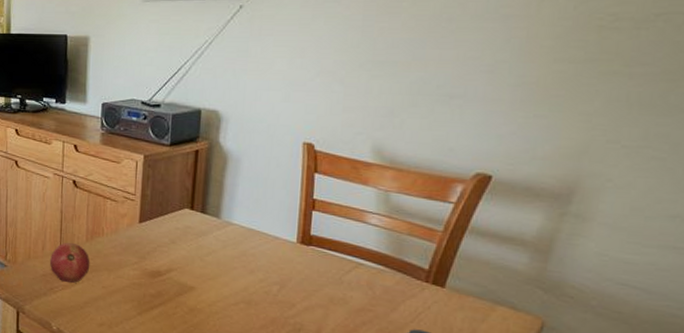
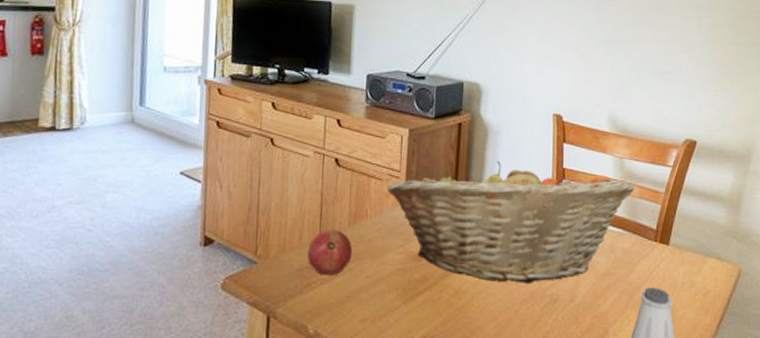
fruit basket: none [122,188,403,311] -> present [386,160,635,284]

